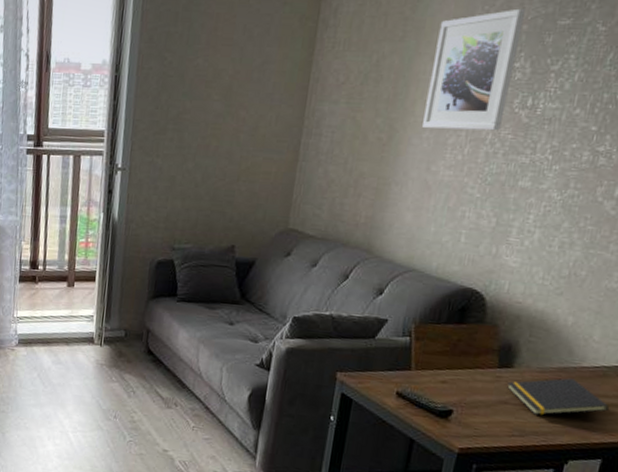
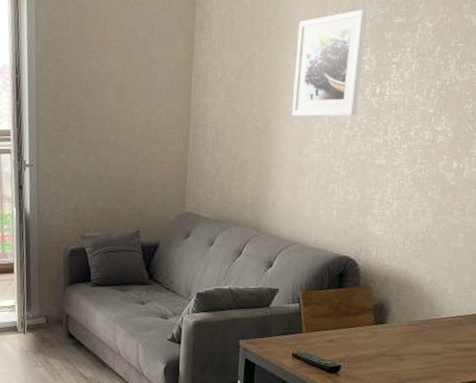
notepad: present [507,378,609,416] -> none [383,328,466,363]

